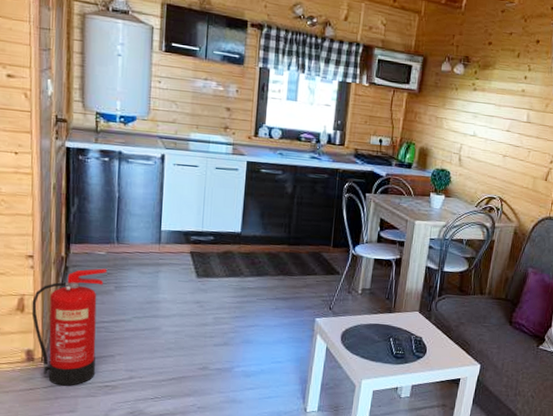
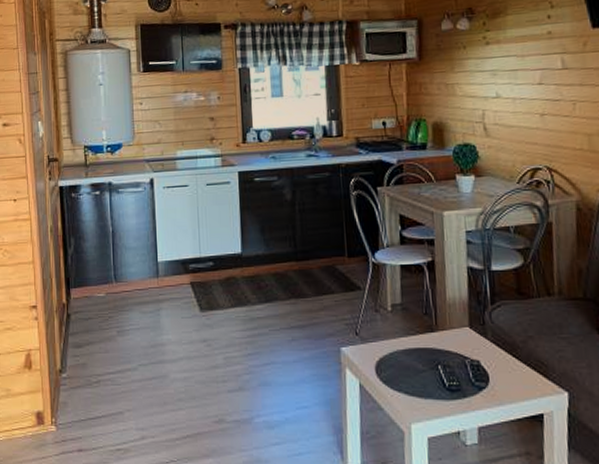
fire extinguisher: present [31,268,108,386] -> none [38,312,108,452]

